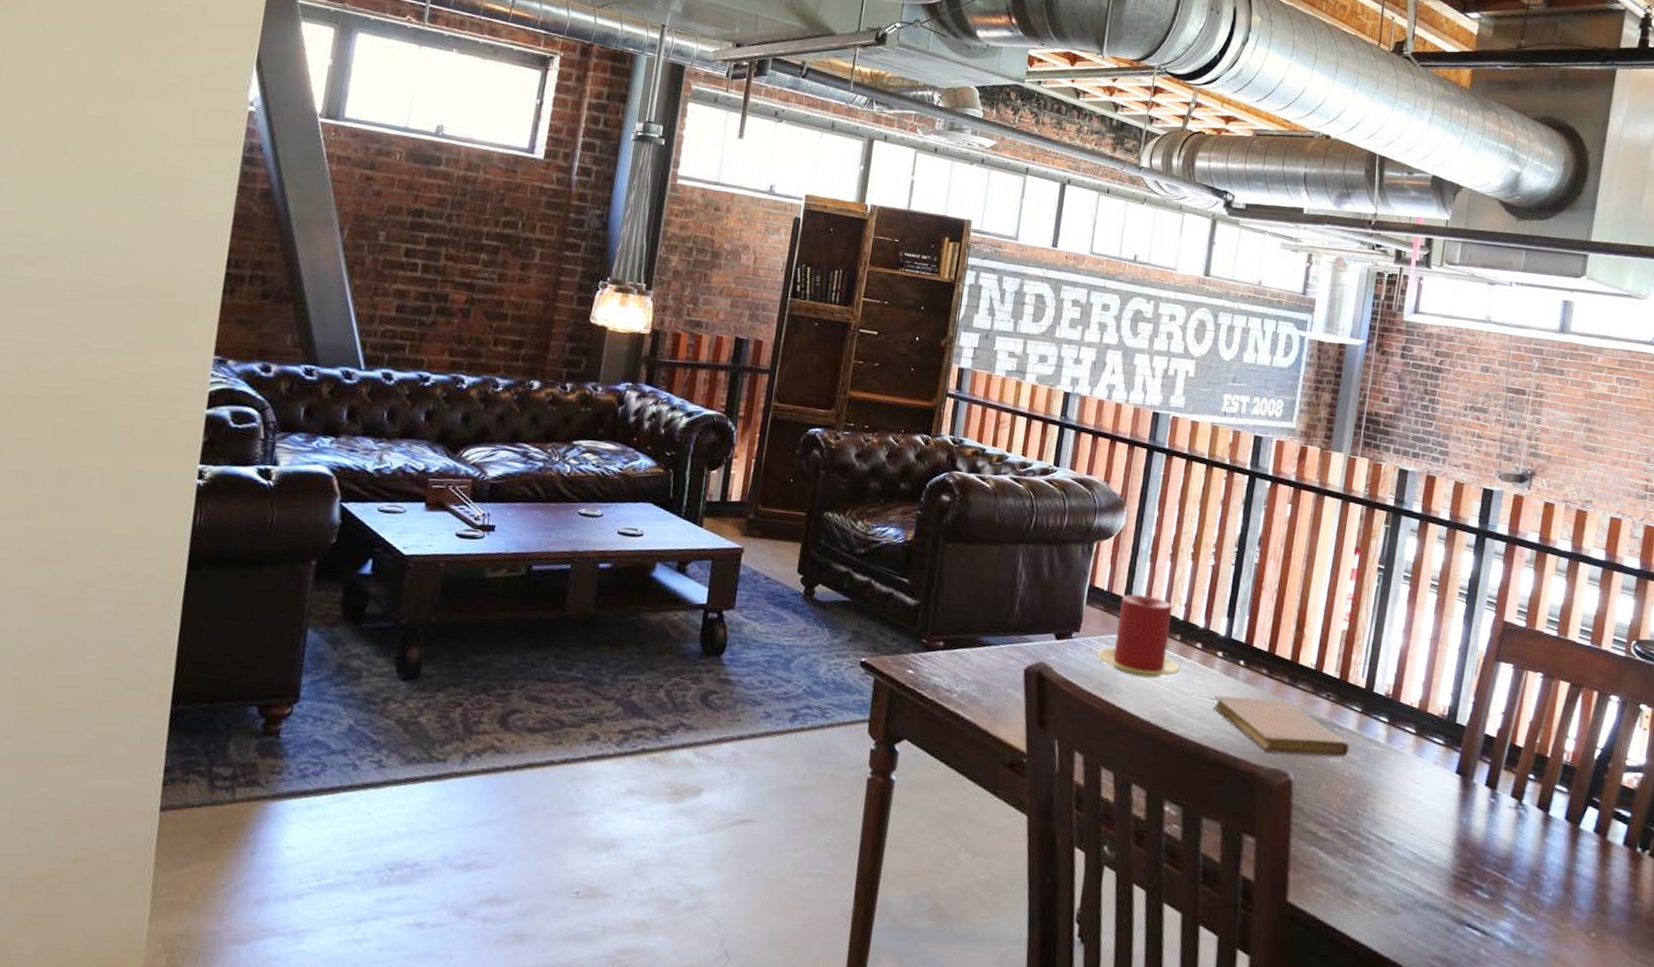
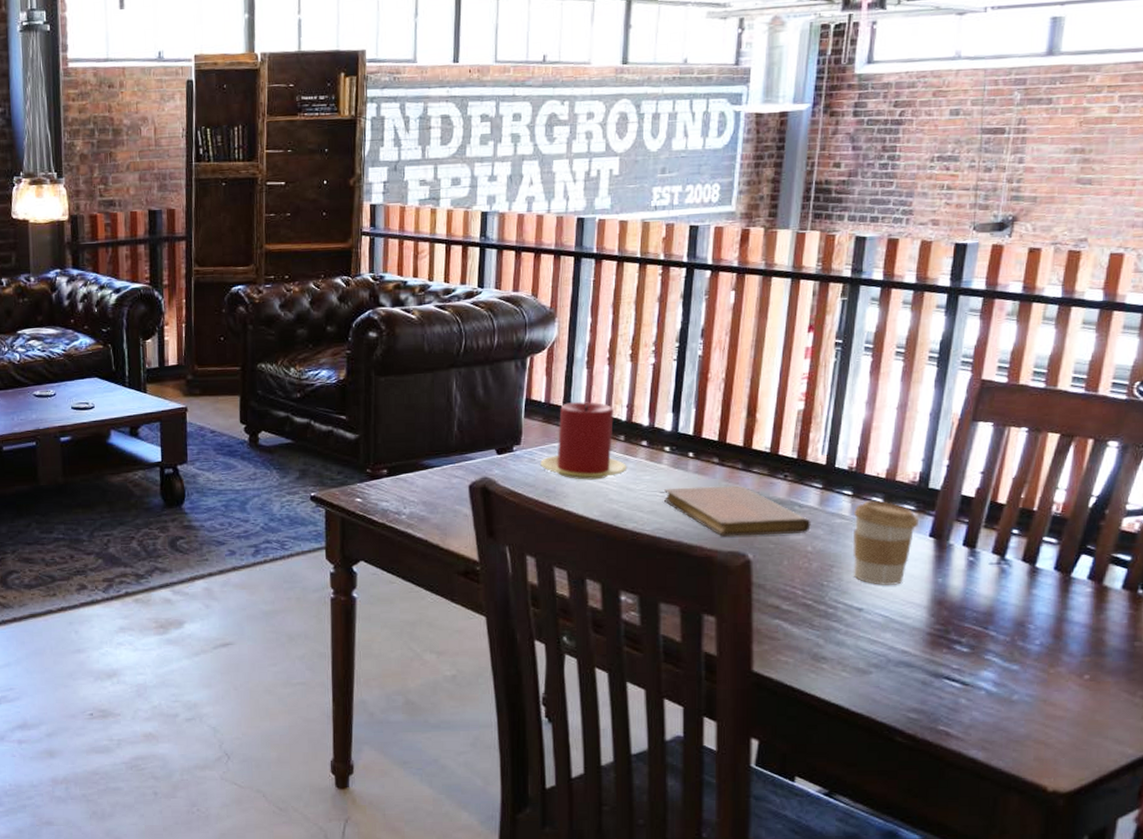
coffee cup: none [1386,729,1447,821] -> present [852,500,918,585]

